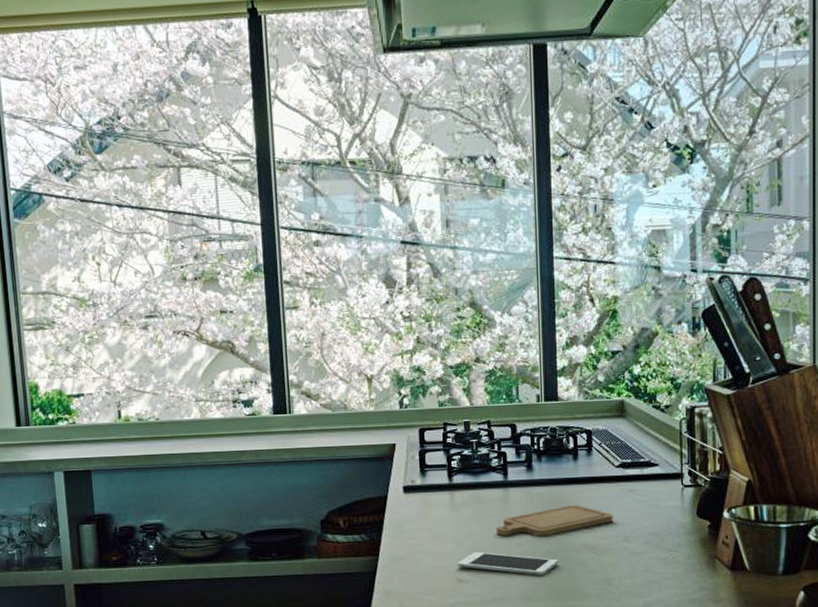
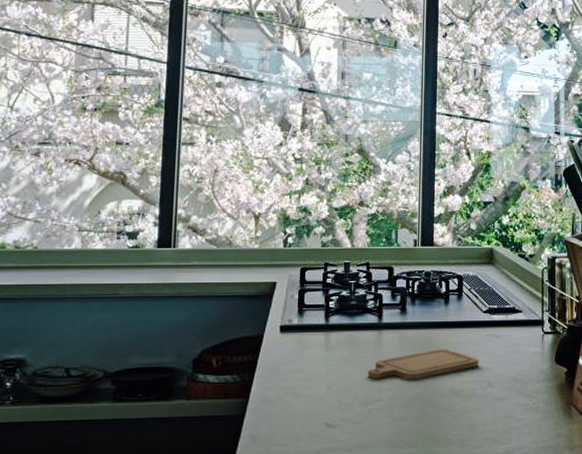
cell phone: present [457,551,558,576] -> none [327,395,425,421]

